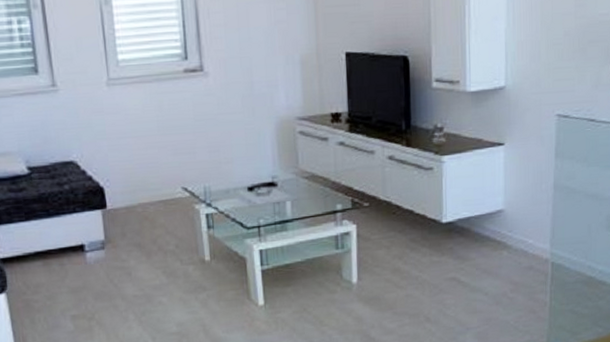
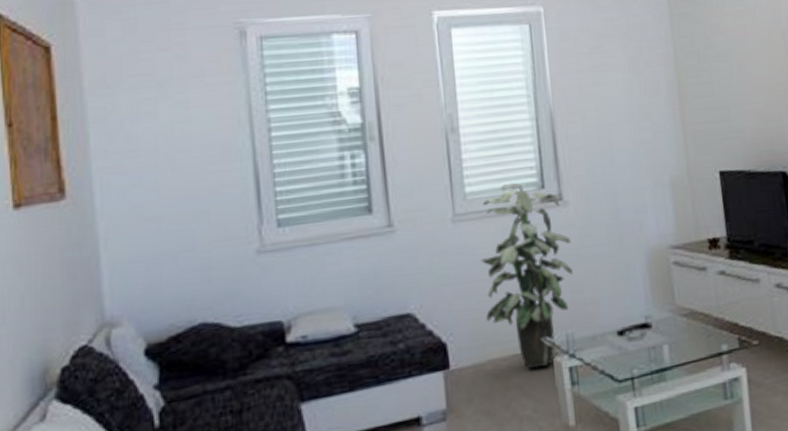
indoor plant: none [131,53,211,214] -> present [480,182,573,370]

